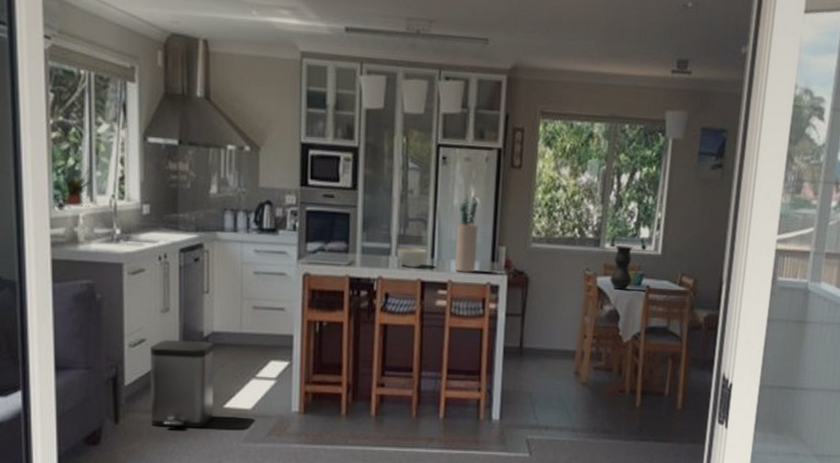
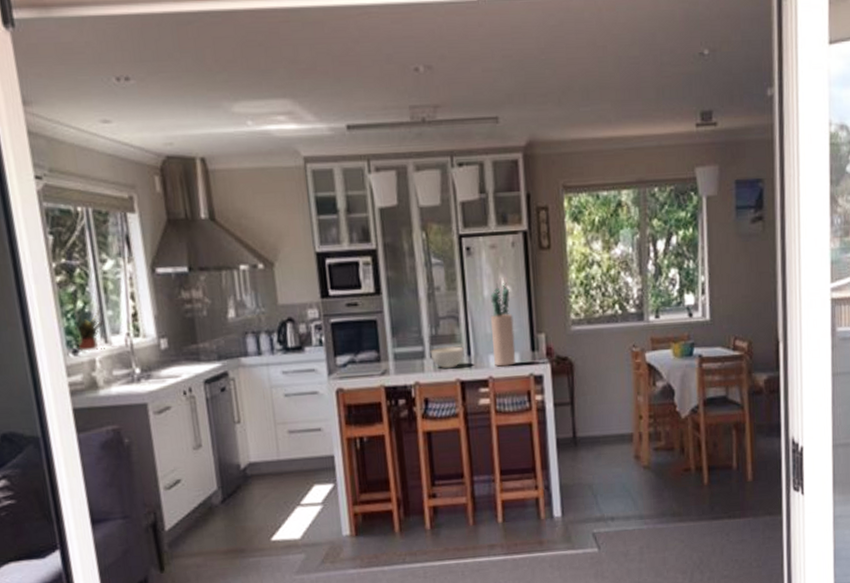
pedal bin: present [150,340,215,428] -> none [187,473,262,570]
vase: present [609,245,634,290] -> none [659,315,682,364]

